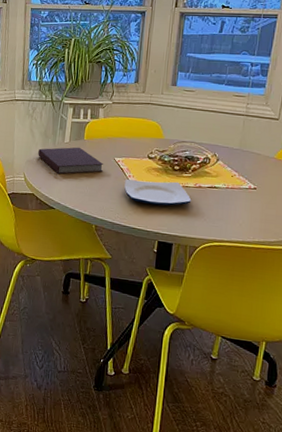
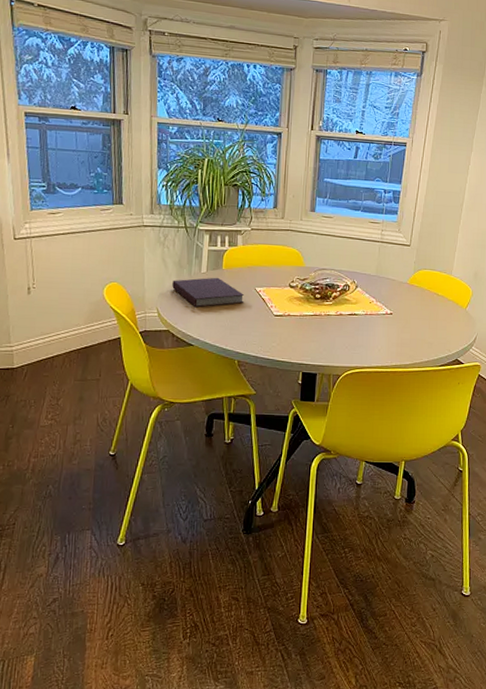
plate: present [124,179,192,206] -> none [267,310,333,336]

